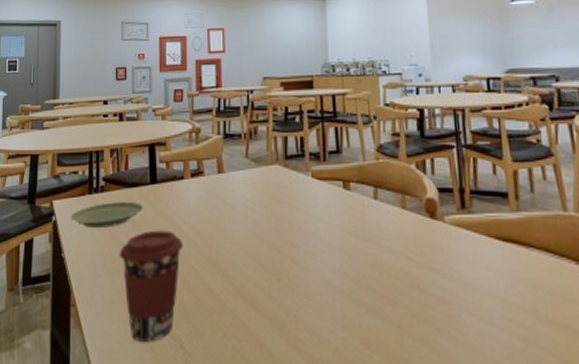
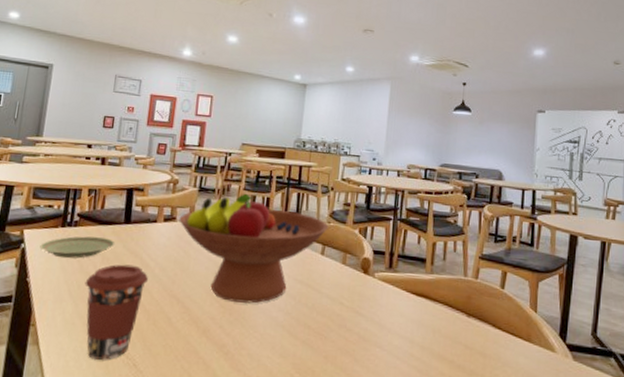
fruit bowl: none [207,136,378,266] -> present [179,194,329,304]

